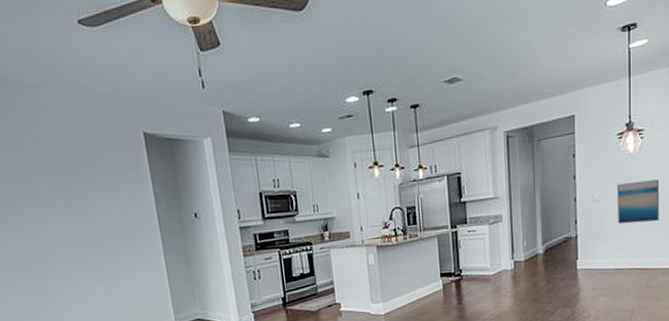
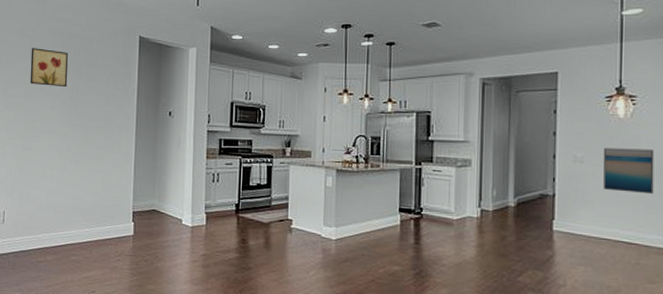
wall art: none [17,162,72,206] -> present [30,48,68,88]

